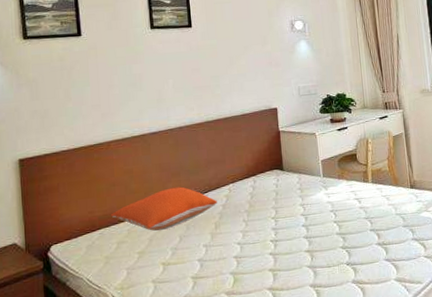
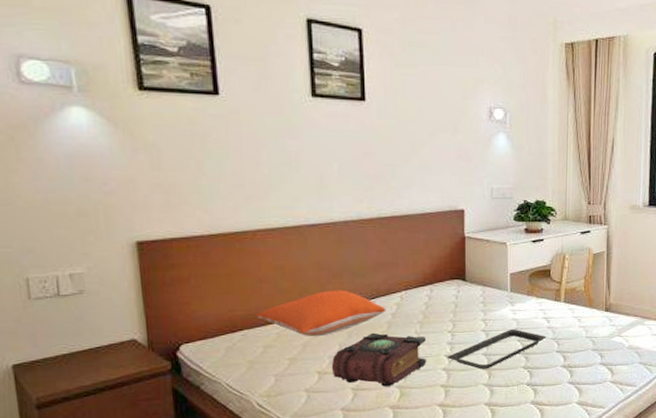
book: none [173,223,256,274] -> present [331,332,427,387]
serving tray: none [272,211,360,252] -> present [447,328,547,369]

